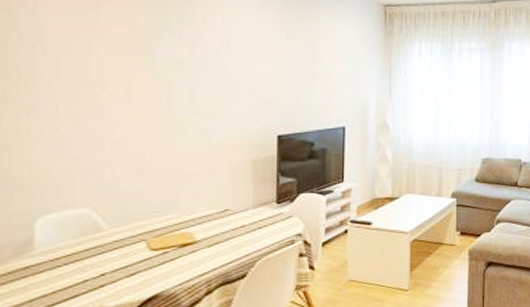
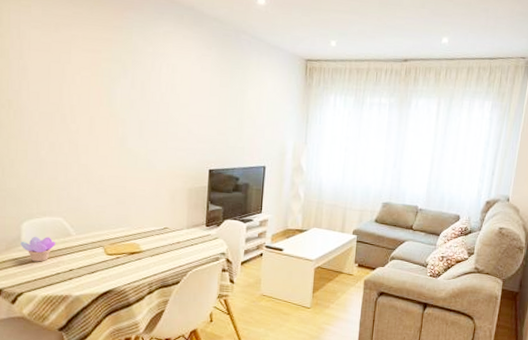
succulent plant: none [33,235,81,269] -> present [20,236,55,262]

